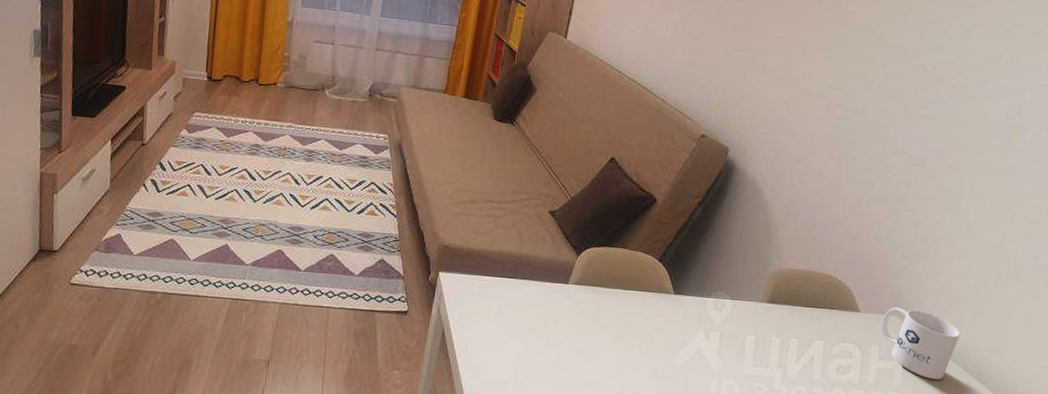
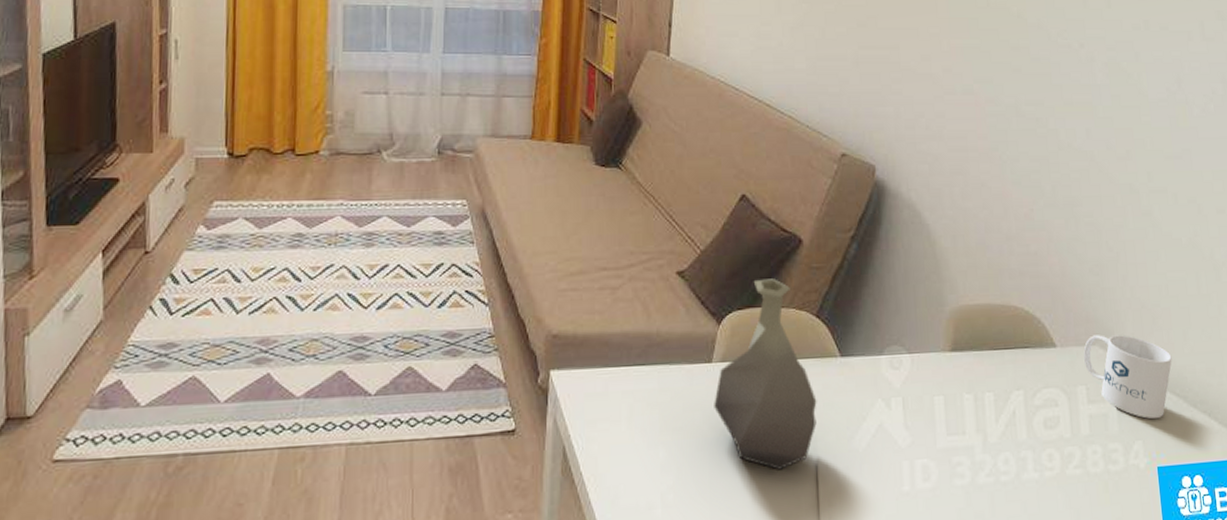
vase: none [565,226,649,371] -> present [714,278,817,470]

